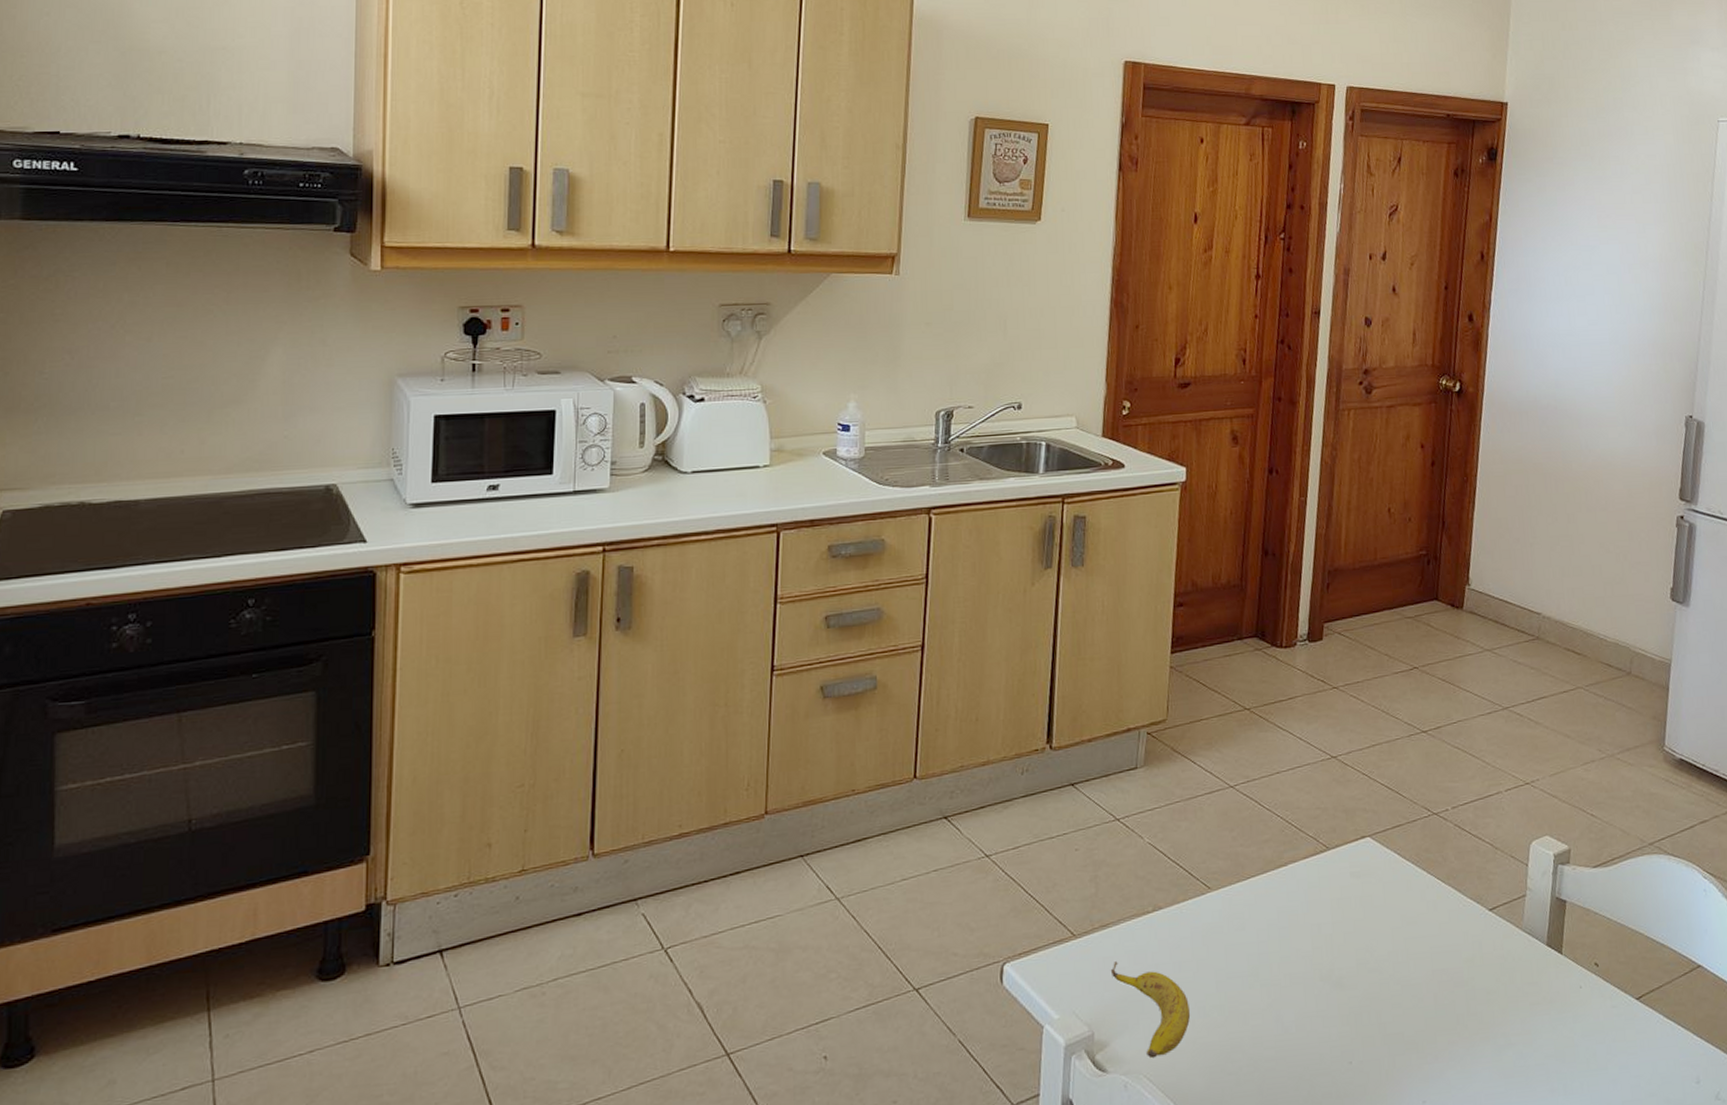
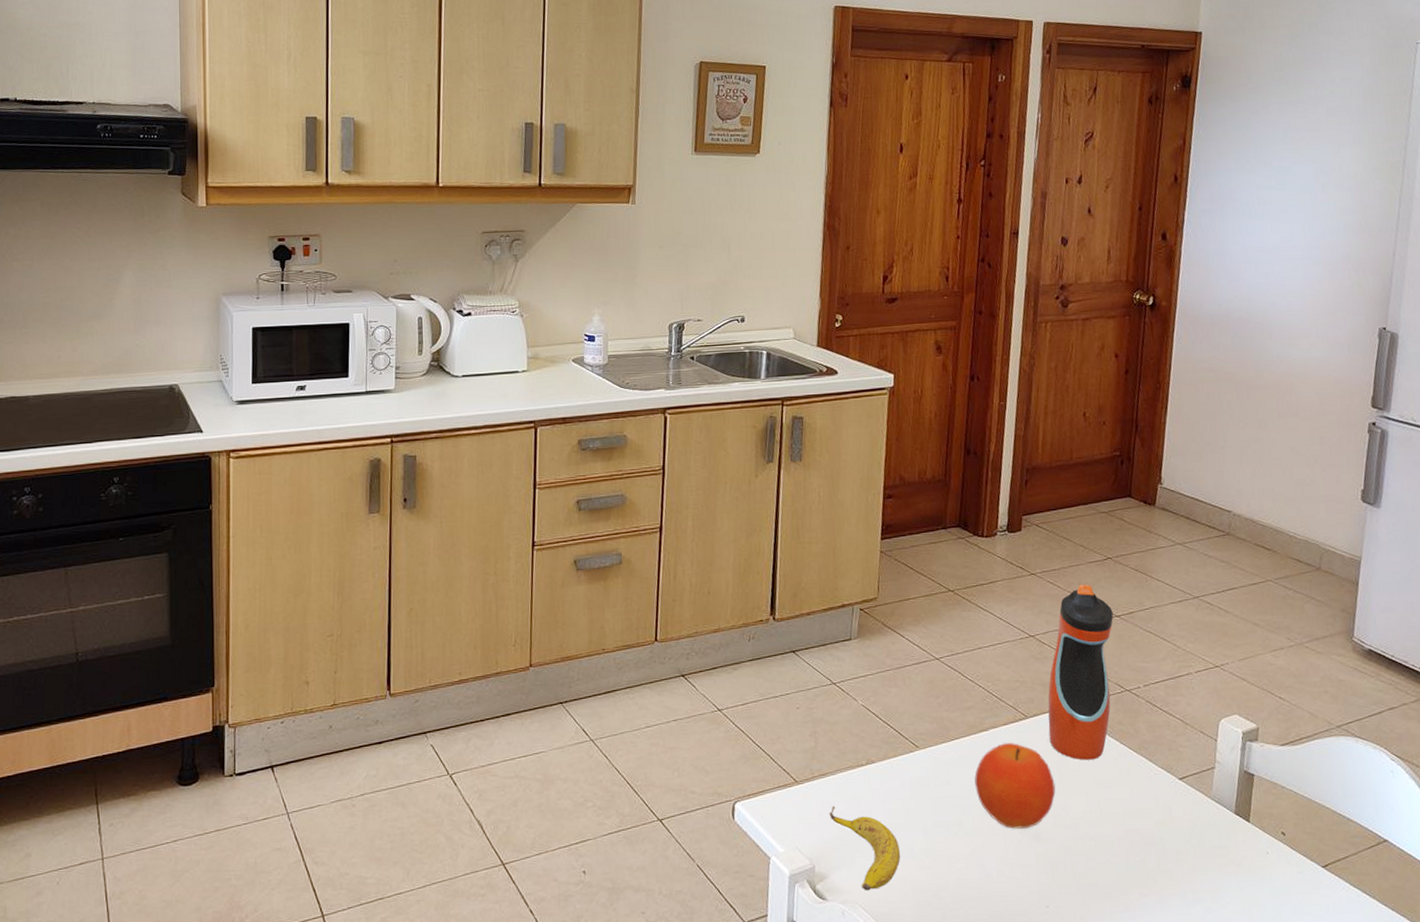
fruit: none [1272,878,1359,977] -> present [974,743,1056,829]
water bottle: none [1350,697,1420,895] -> present [1047,584,1113,760]

